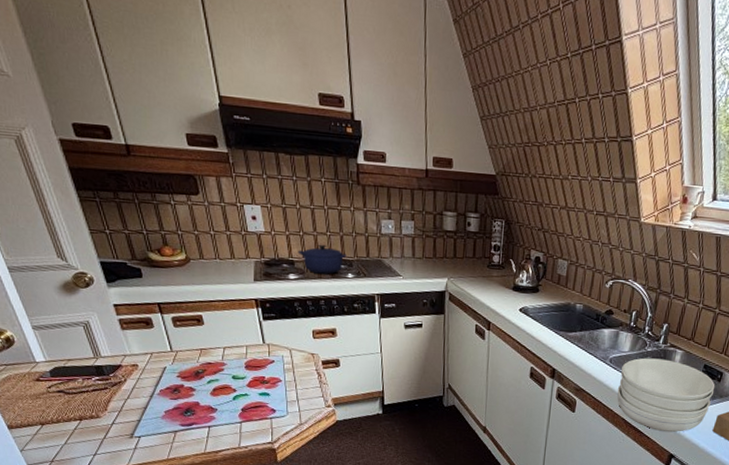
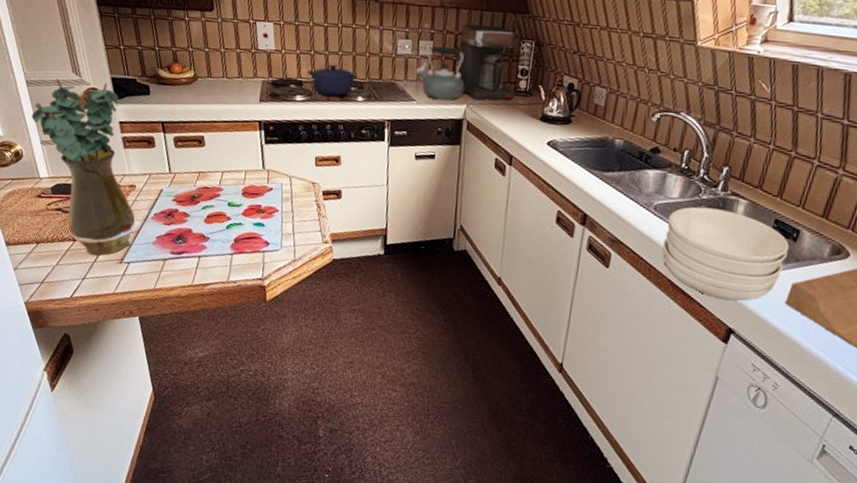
vase: none [18,263,142,432] -> present [31,78,136,256]
kettle: none [400,225,445,275] -> present [416,46,465,101]
coffee maker: none [438,205,490,274] -> present [458,24,516,100]

